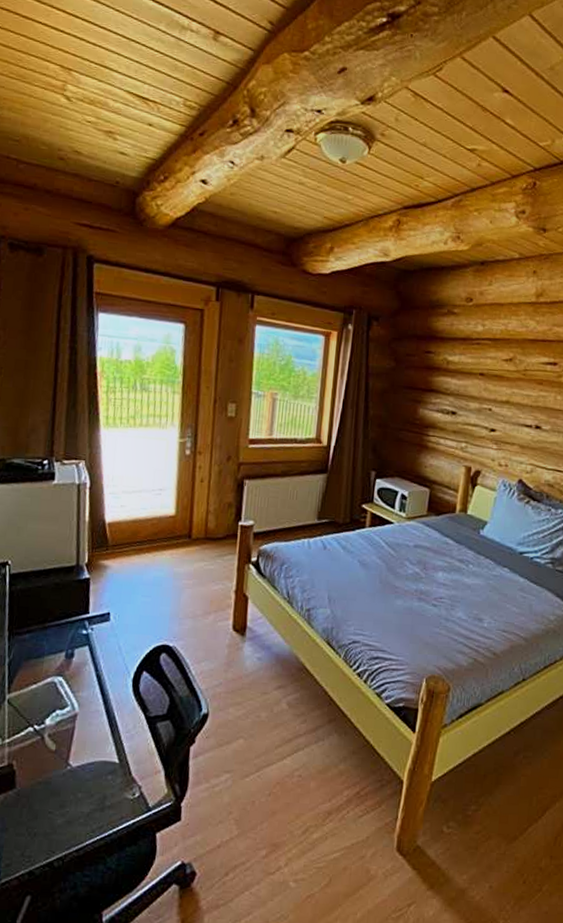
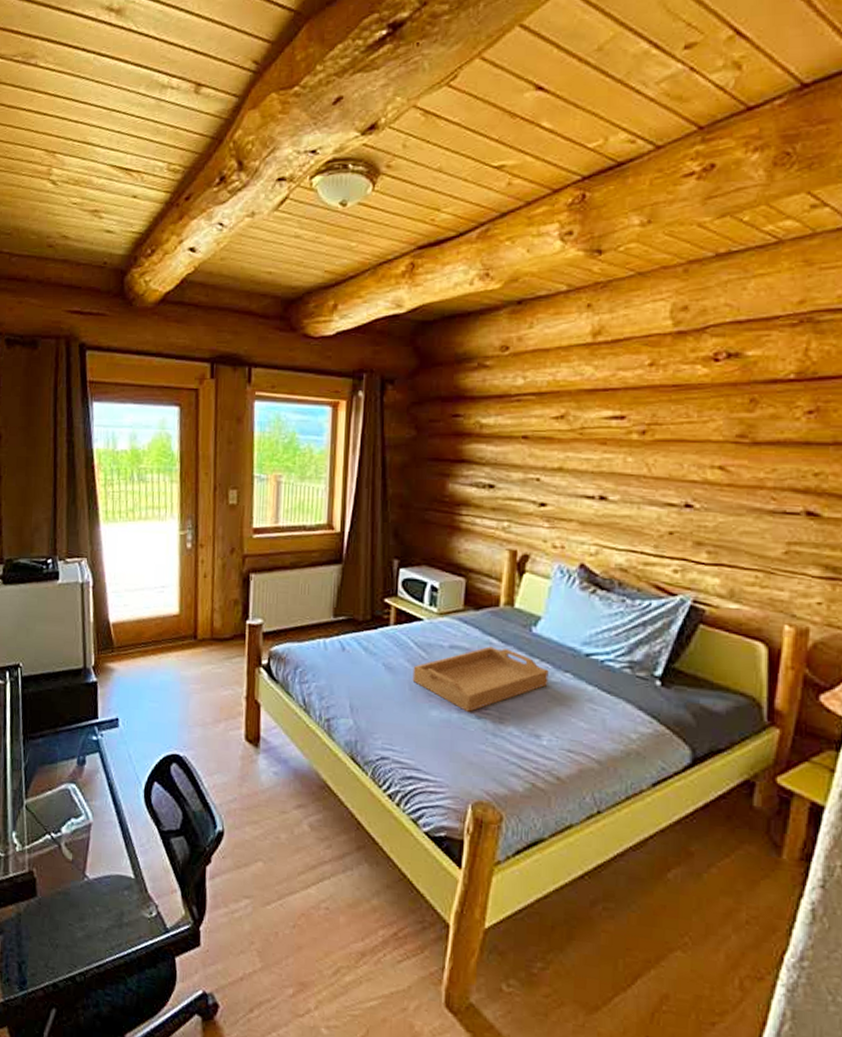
serving tray: none [382,546,491,601] -> present [412,646,549,712]

